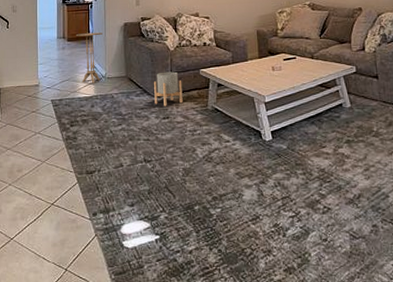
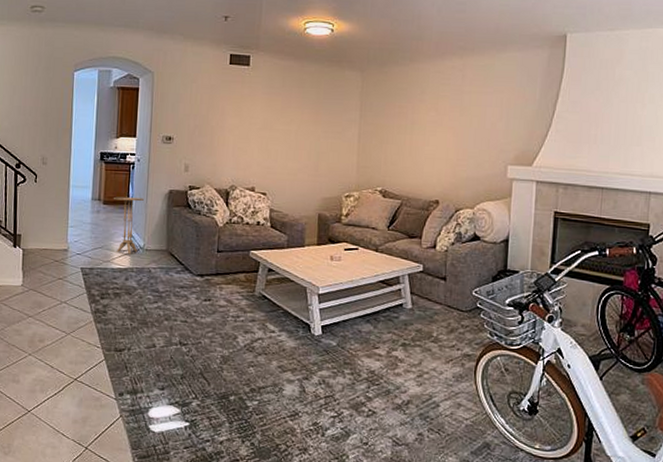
planter: present [153,71,183,106] -> none [196,249,229,288]

